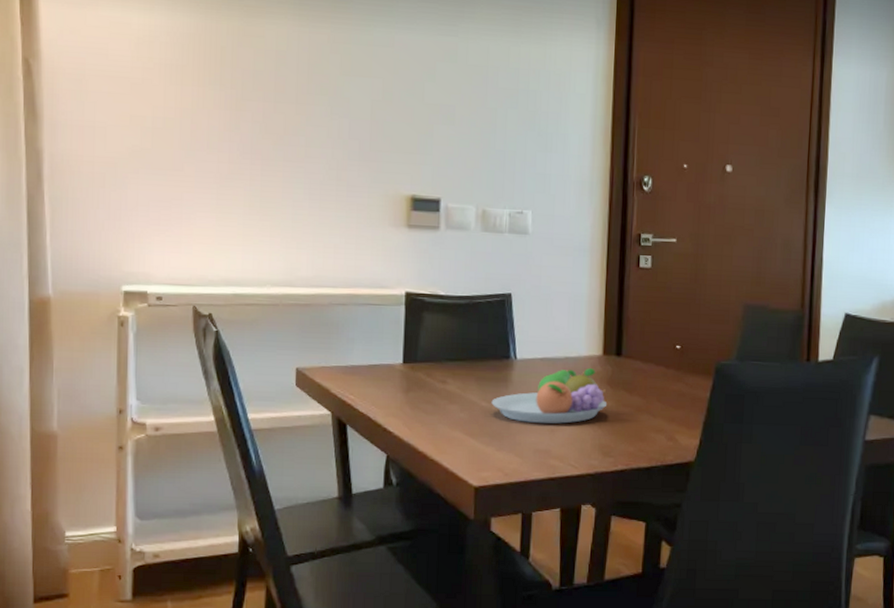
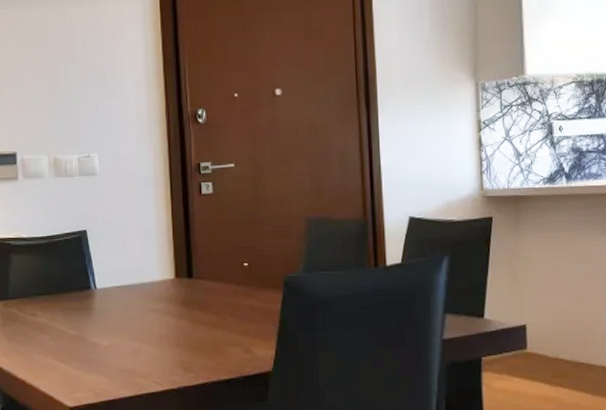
fruit bowl: present [491,368,608,424] -> none [77,291,184,346]

